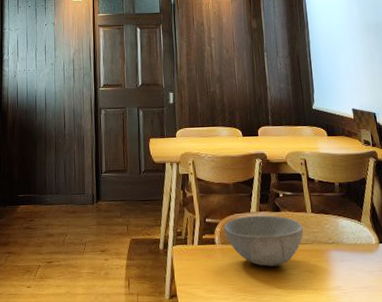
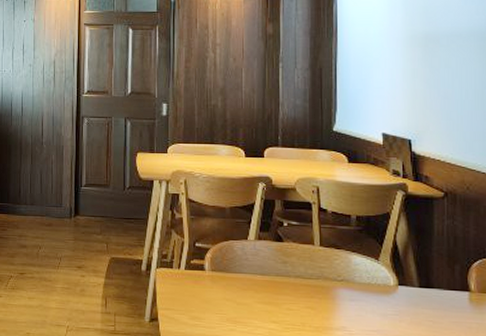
bowl: present [223,215,304,267] -> none [215,243,309,300]

